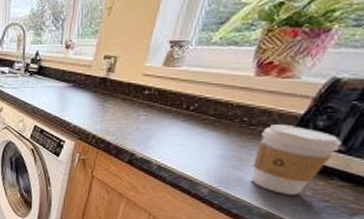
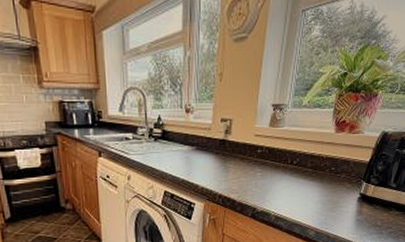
coffee cup: present [251,124,342,195] -> none [342,171,393,227]

